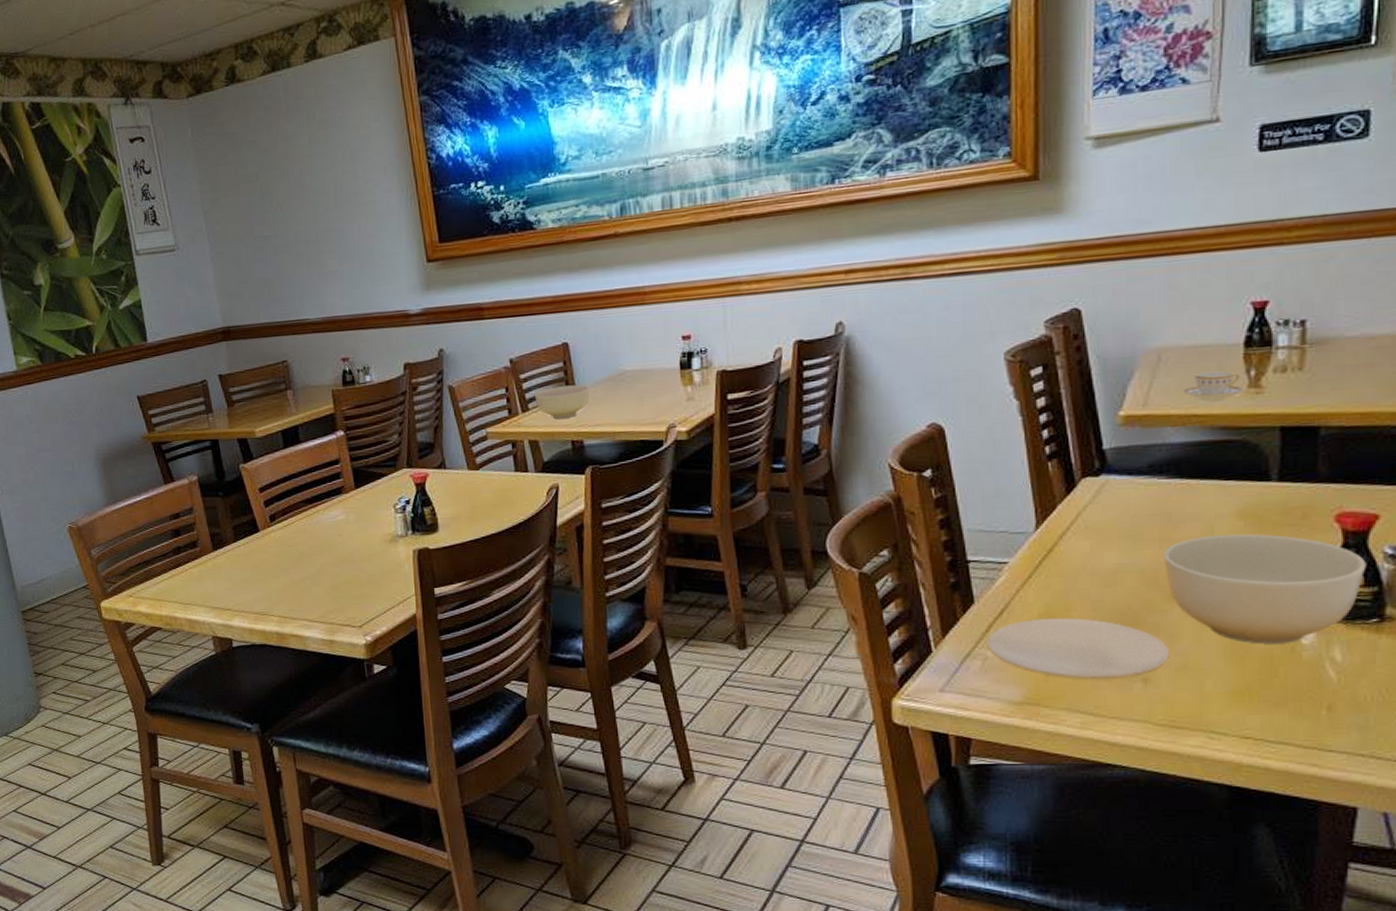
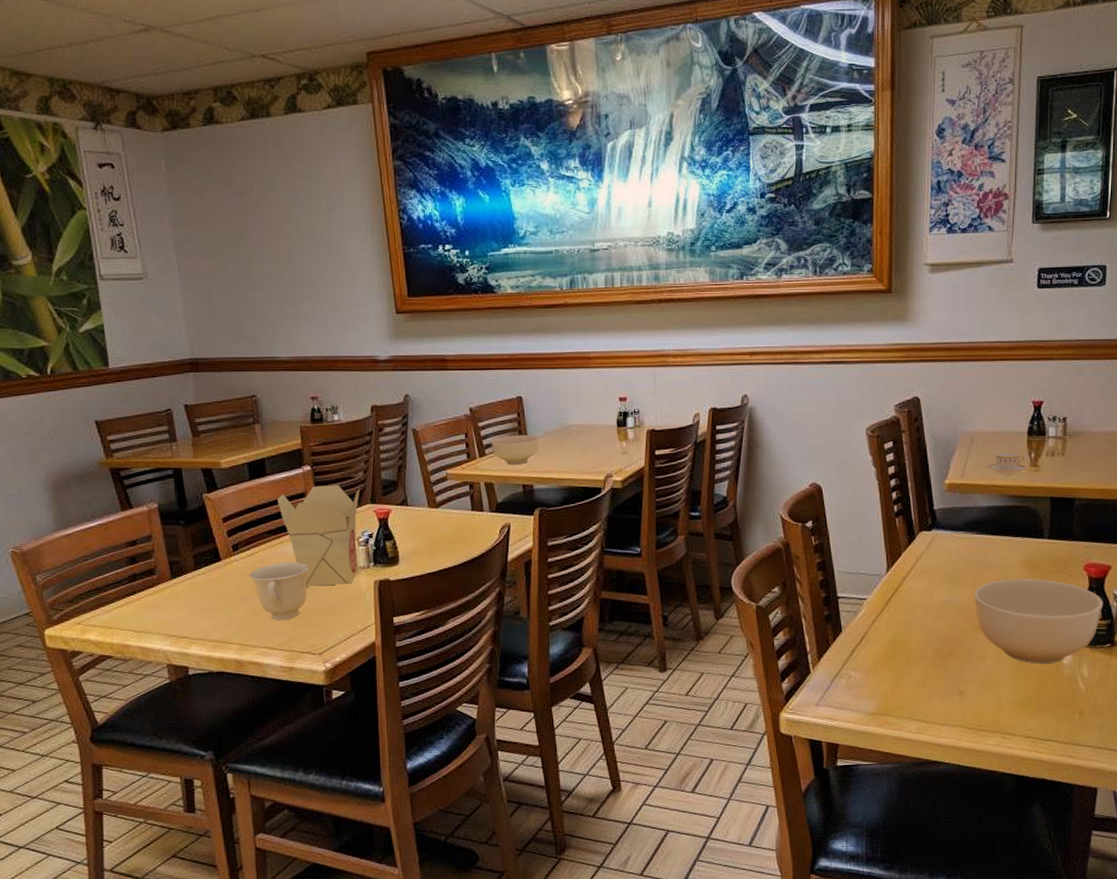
teacup: none [287,532,347,593] -> present [249,562,310,621]
takeout container: none [312,450,397,557] -> present [277,485,360,587]
plate: present [987,617,1169,679] -> none [851,643,977,694]

